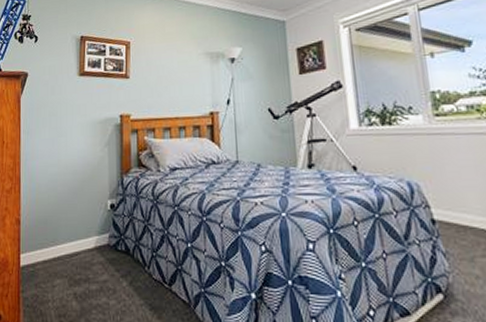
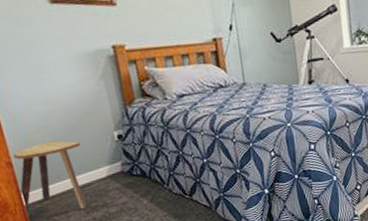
stool: none [19,202,77,280] -> present [13,140,87,212]

